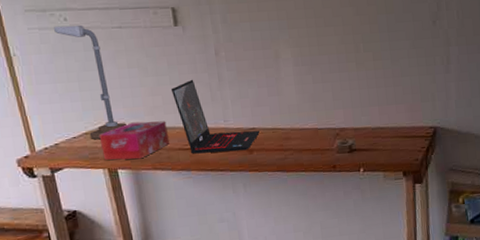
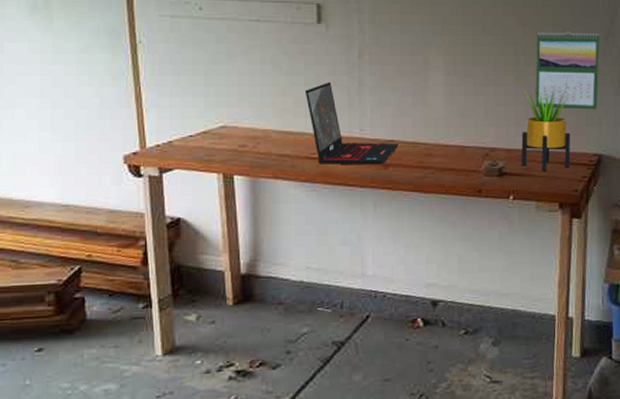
desk lamp: present [54,25,127,139] -> none [187,15,251,139]
tissue box: present [99,121,169,160] -> none [218,124,295,166]
potted plant: none [366,69,410,145] -> present [521,86,571,171]
calendar: none [372,18,431,89] -> present [535,32,600,110]

